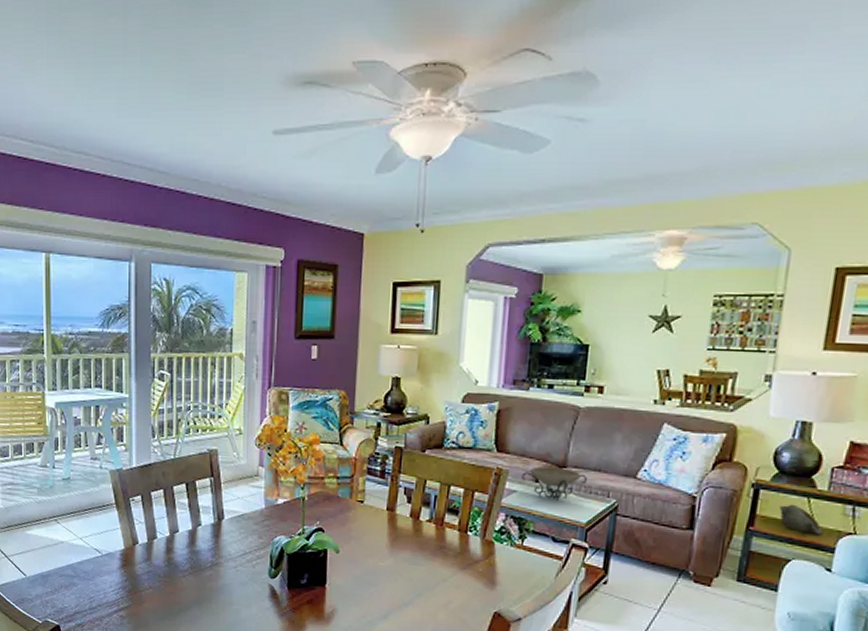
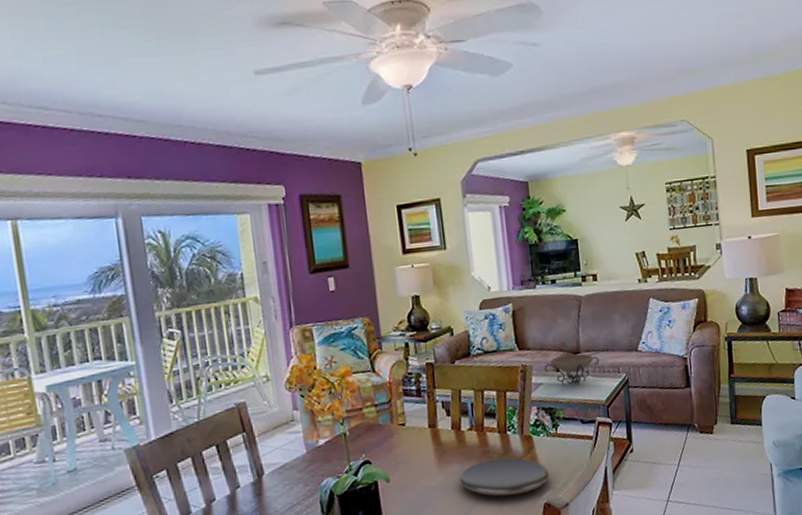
plate: none [408,555,506,597] -> present [459,457,549,497]
seashell: present [779,504,823,536] -> none [748,348,782,371]

